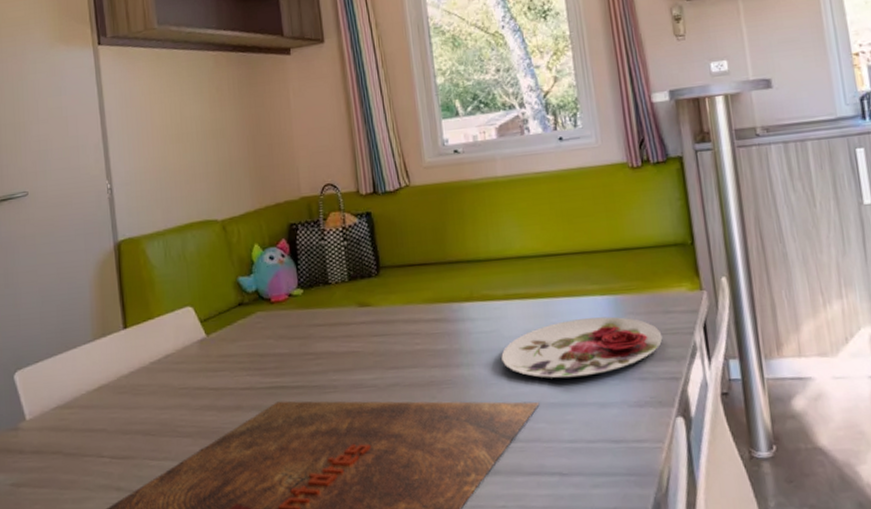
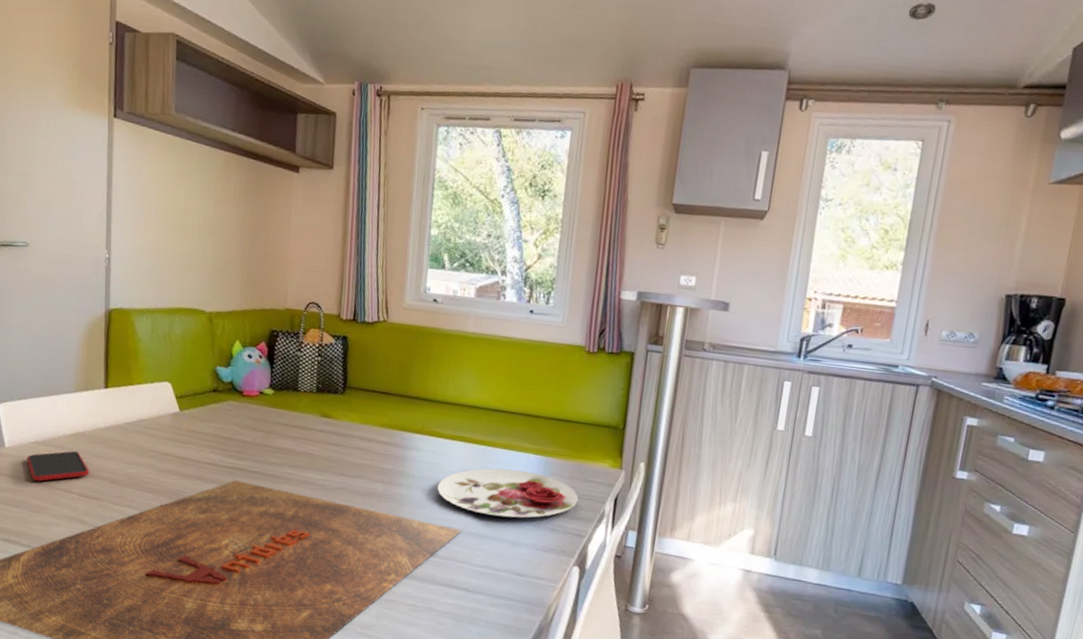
smartphone: none [50,407,120,453] -> present [26,450,90,482]

